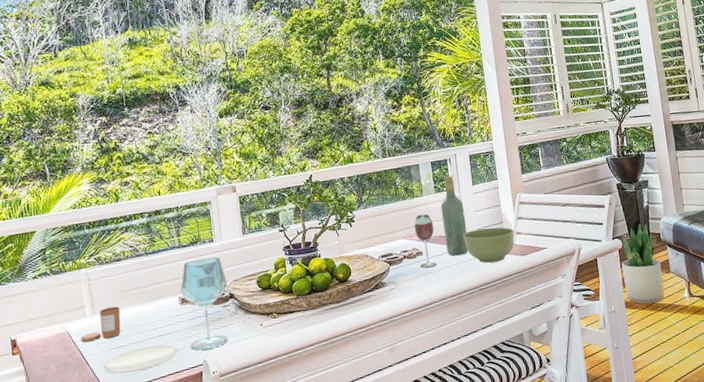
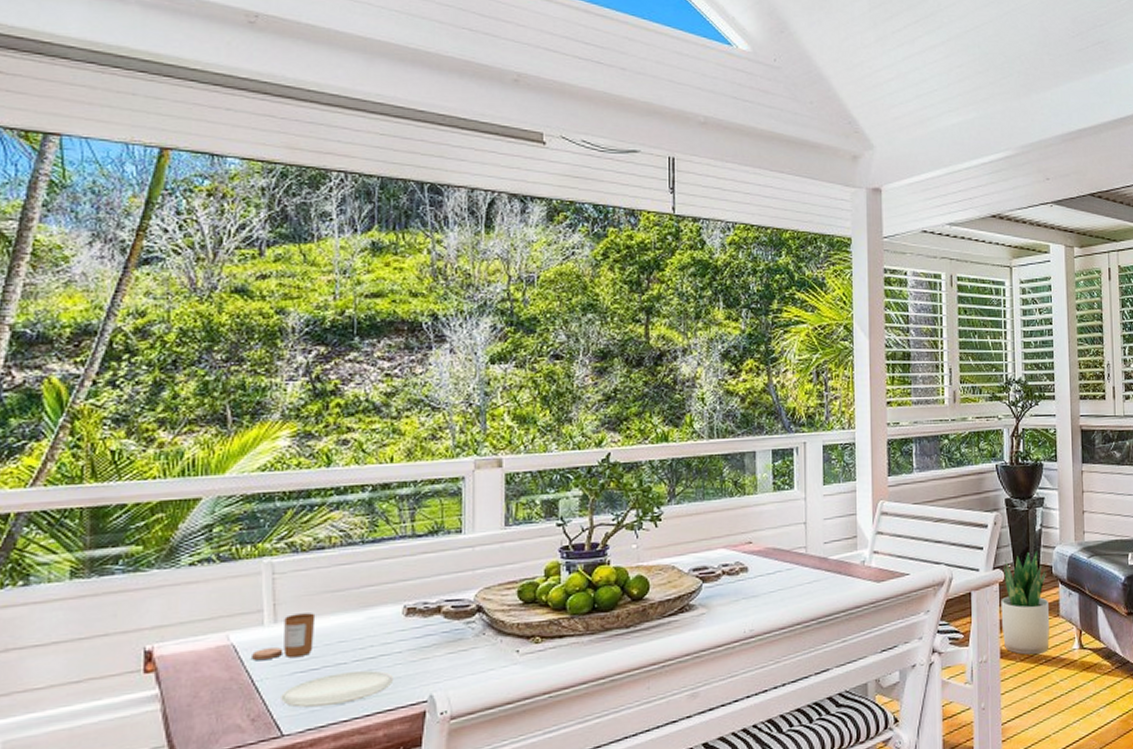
wine glass: present [180,257,228,351] -> none [408,553,475,682]
wineglass: present [414,213,436,268] -> none [740,517,767,590]
wine bottle: present [440,176,469,256] -> none [778,470,810,576]
bowl: present [462,227,515,263] -> none [802,542,870,588]

